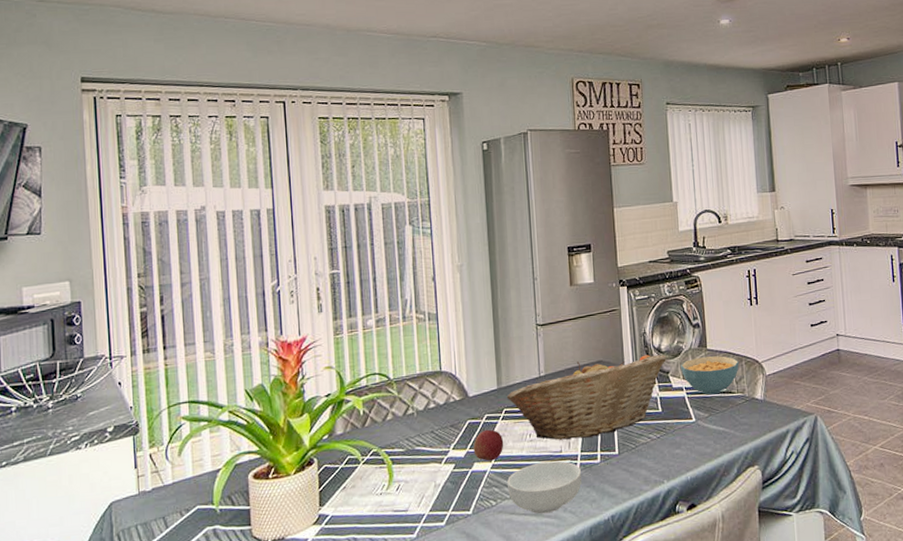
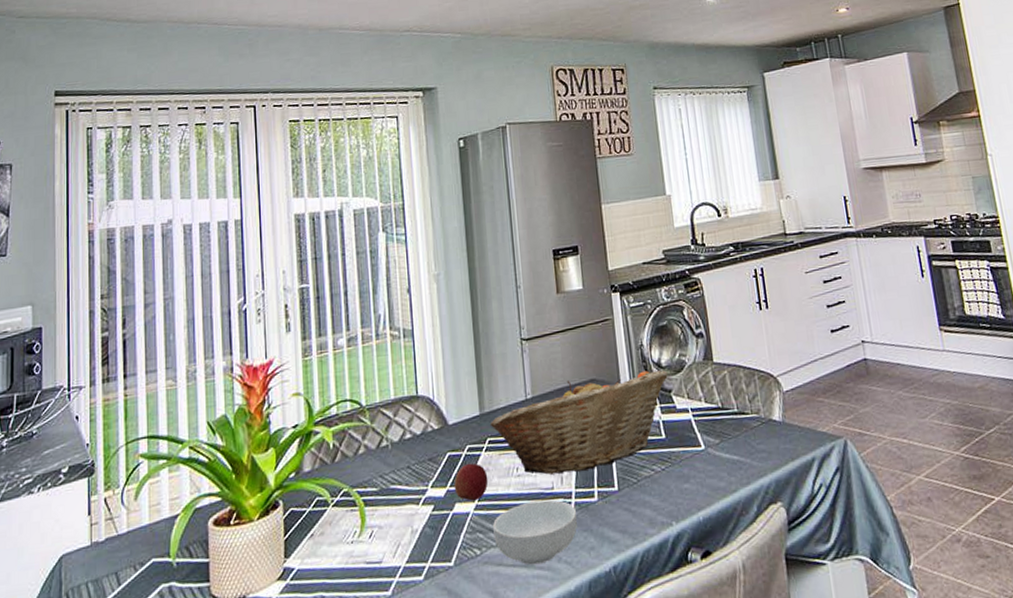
cereal bowl: present [681,356,739,395] -> none [684,370,752,417]

